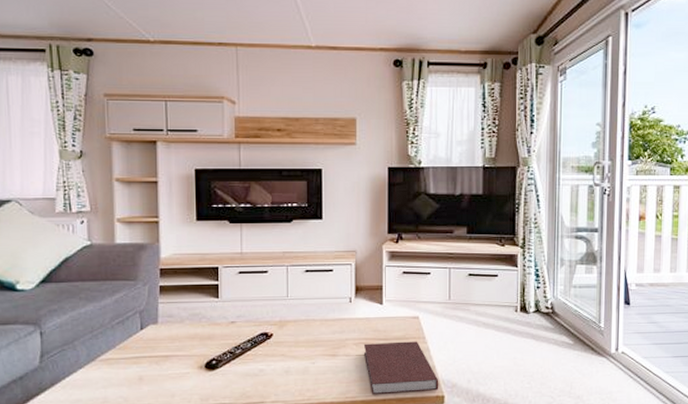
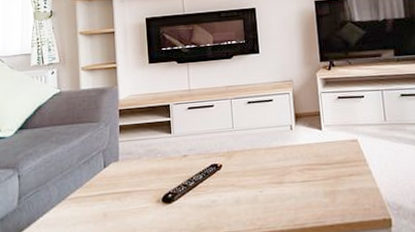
notebook: present [363,341,439,395] -> none [307,164,385,221]

